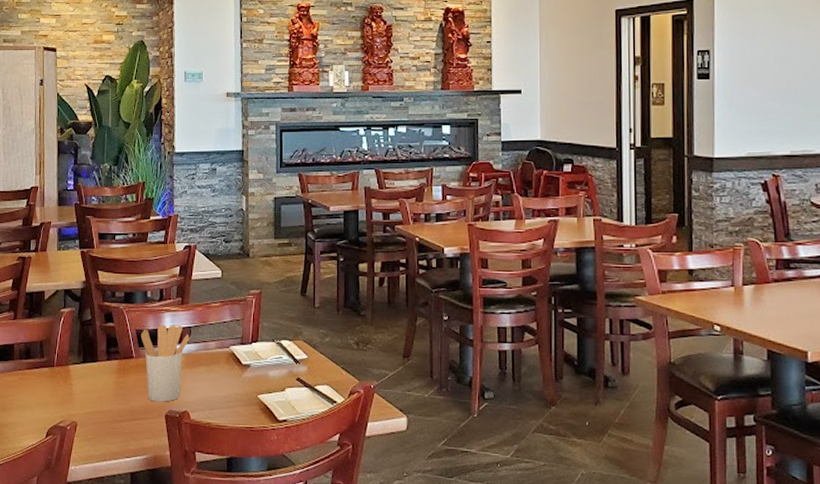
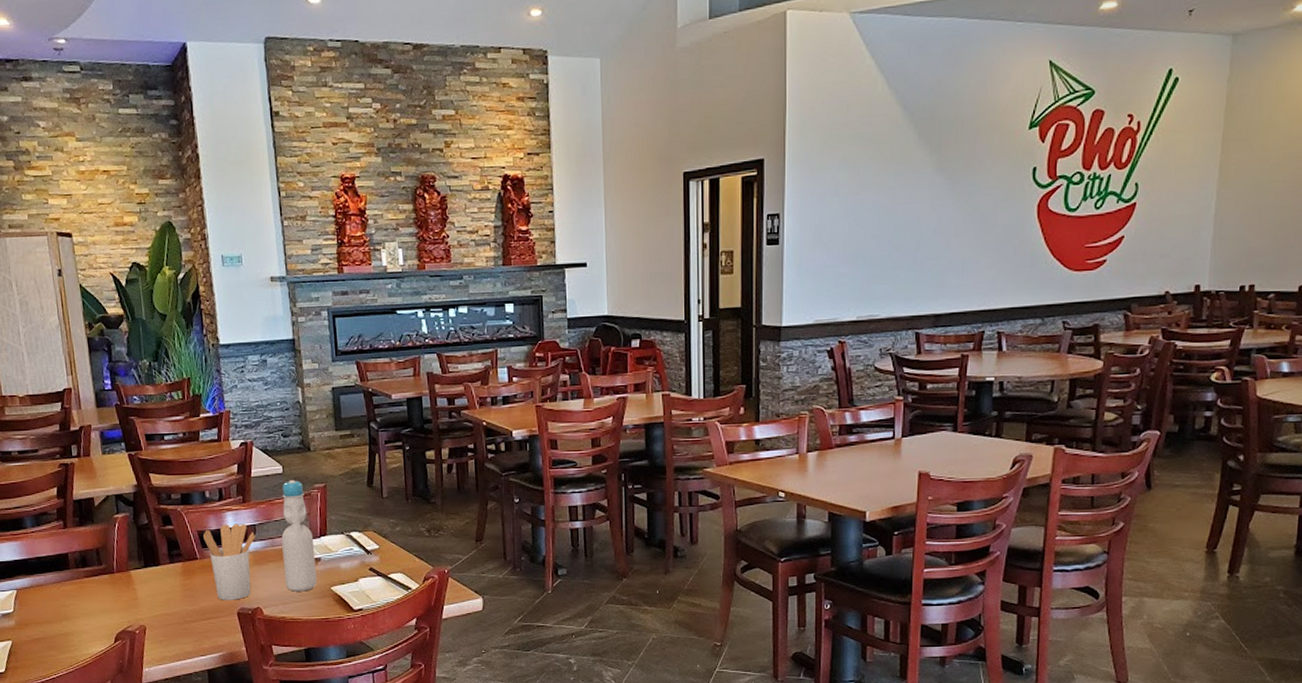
bottle: none [214,284,245,398] -> present [281,479,317,592]

